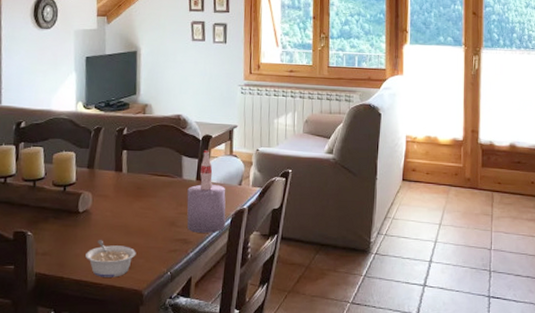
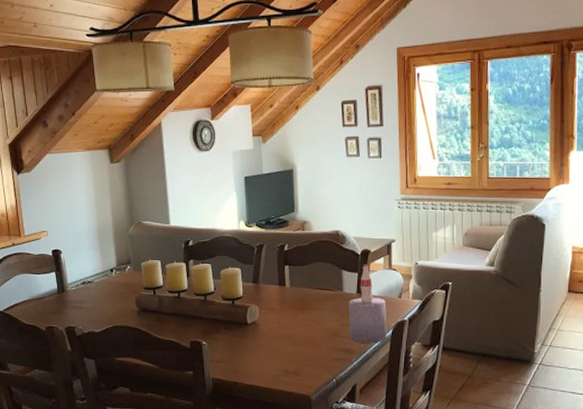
legume: present [85,240,136,277] -> none [256,349,303,383]

